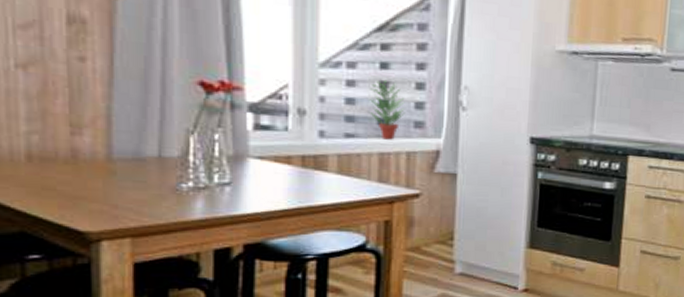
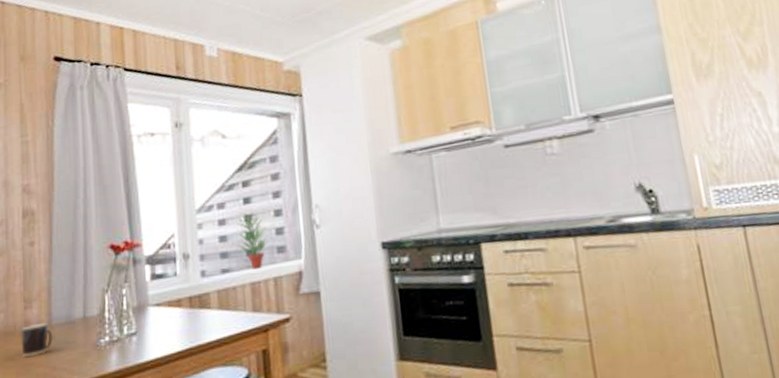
mug: none [65,153,113,190] -> present [20,323,53,358]

